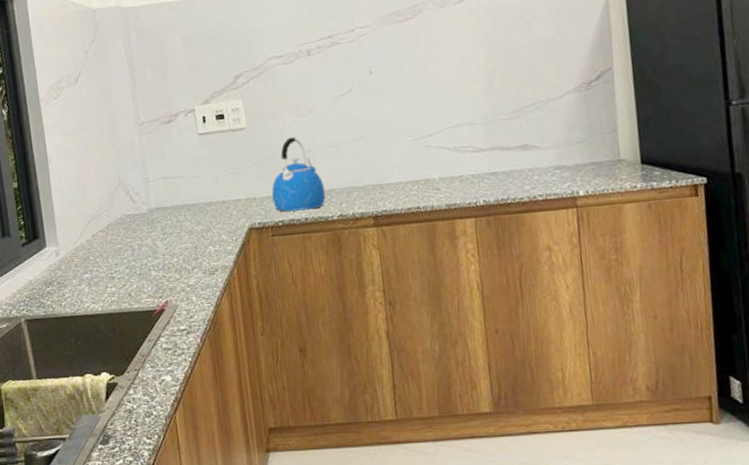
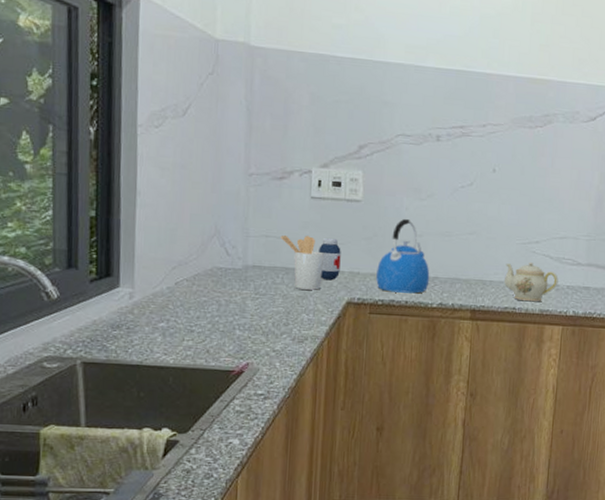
utensil holder: none [177,171,222,223] -> present [280,234,325,290]
medicine bottle: none [213,168,237,211] -> present [318,237,341,281]
teapot: none [401,156,461,199] -> present [504,261,559,302]

